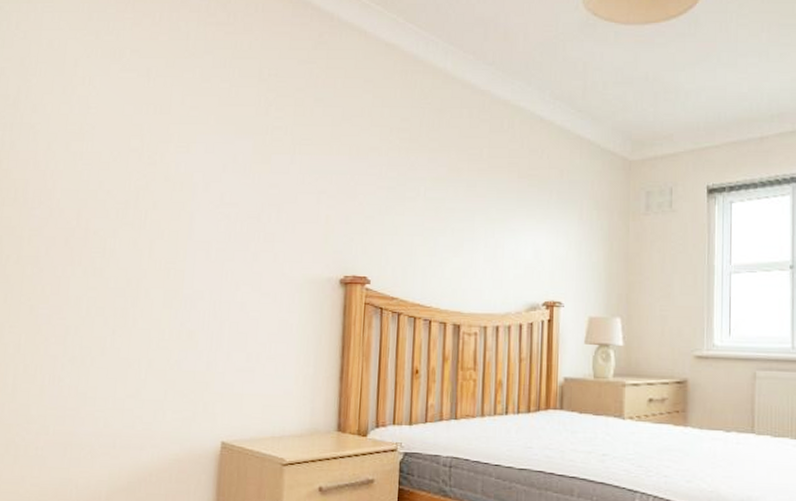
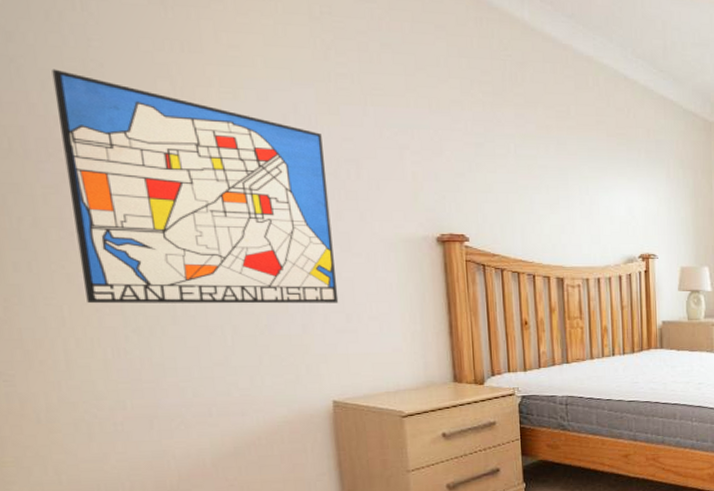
wall art: none [40,132,253,342] -> present [52,69,339,304]

